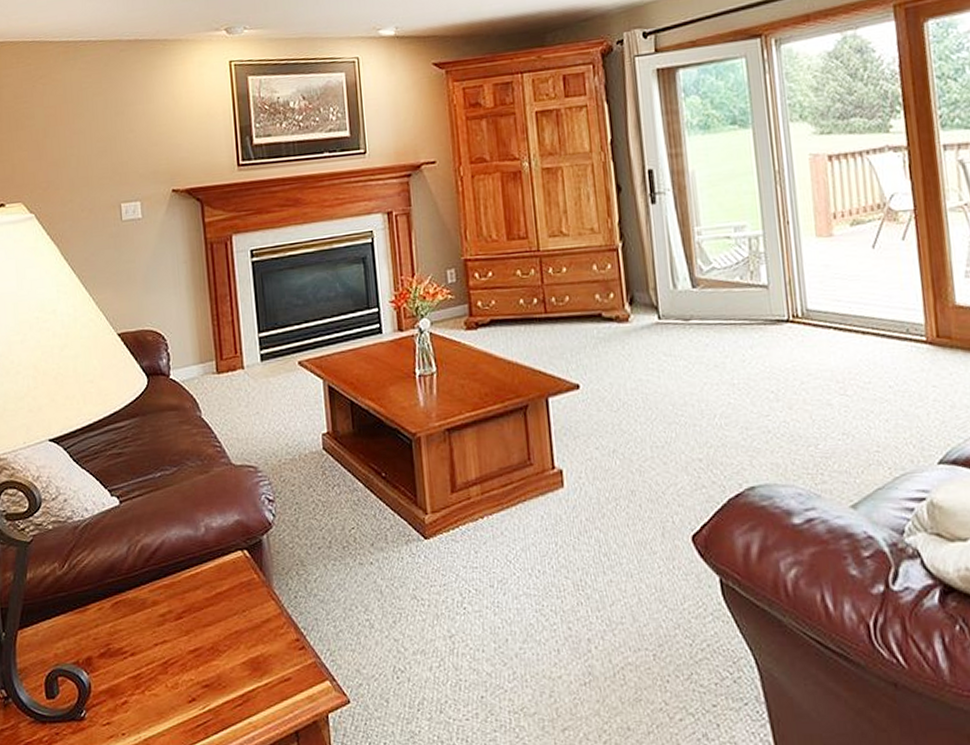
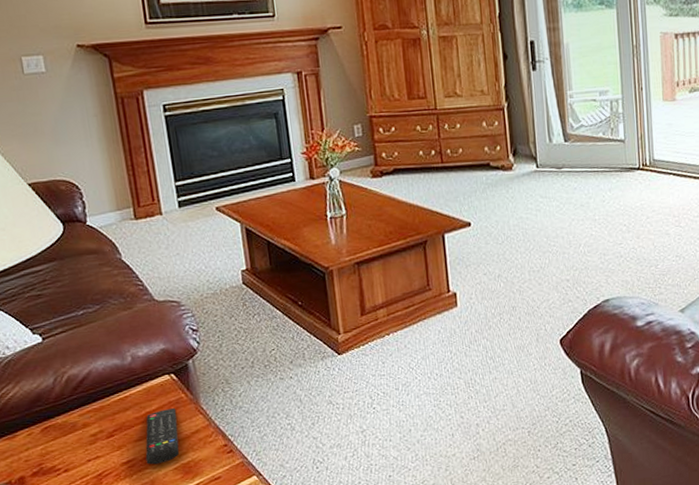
remote control: none [213,591,249,656] -> present [145,408,179,465]

